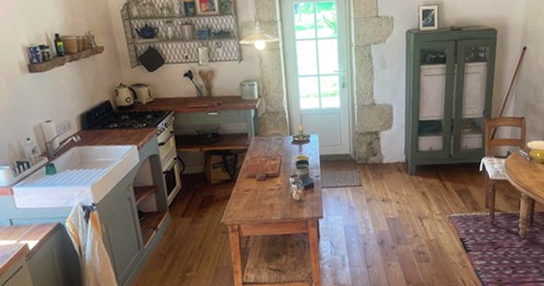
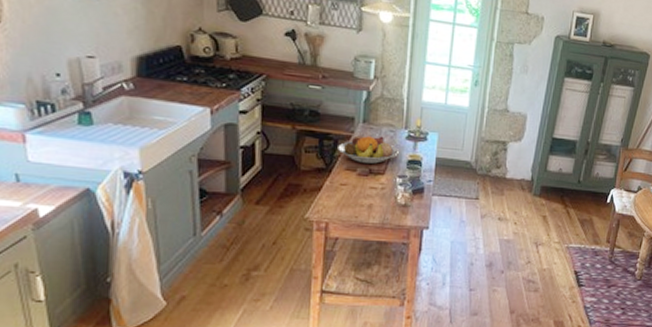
fruit bowl: none [238,144,288,170] -> present [338,134,399,164]

